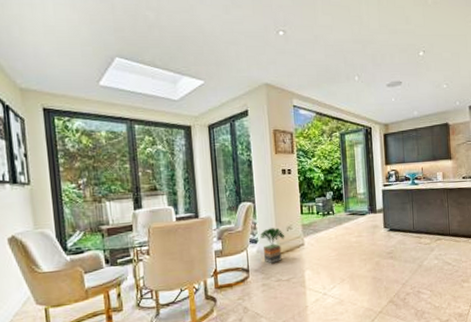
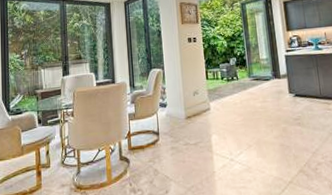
potted tree: present [260,228,285,264] -> none [169,92,192,128]

